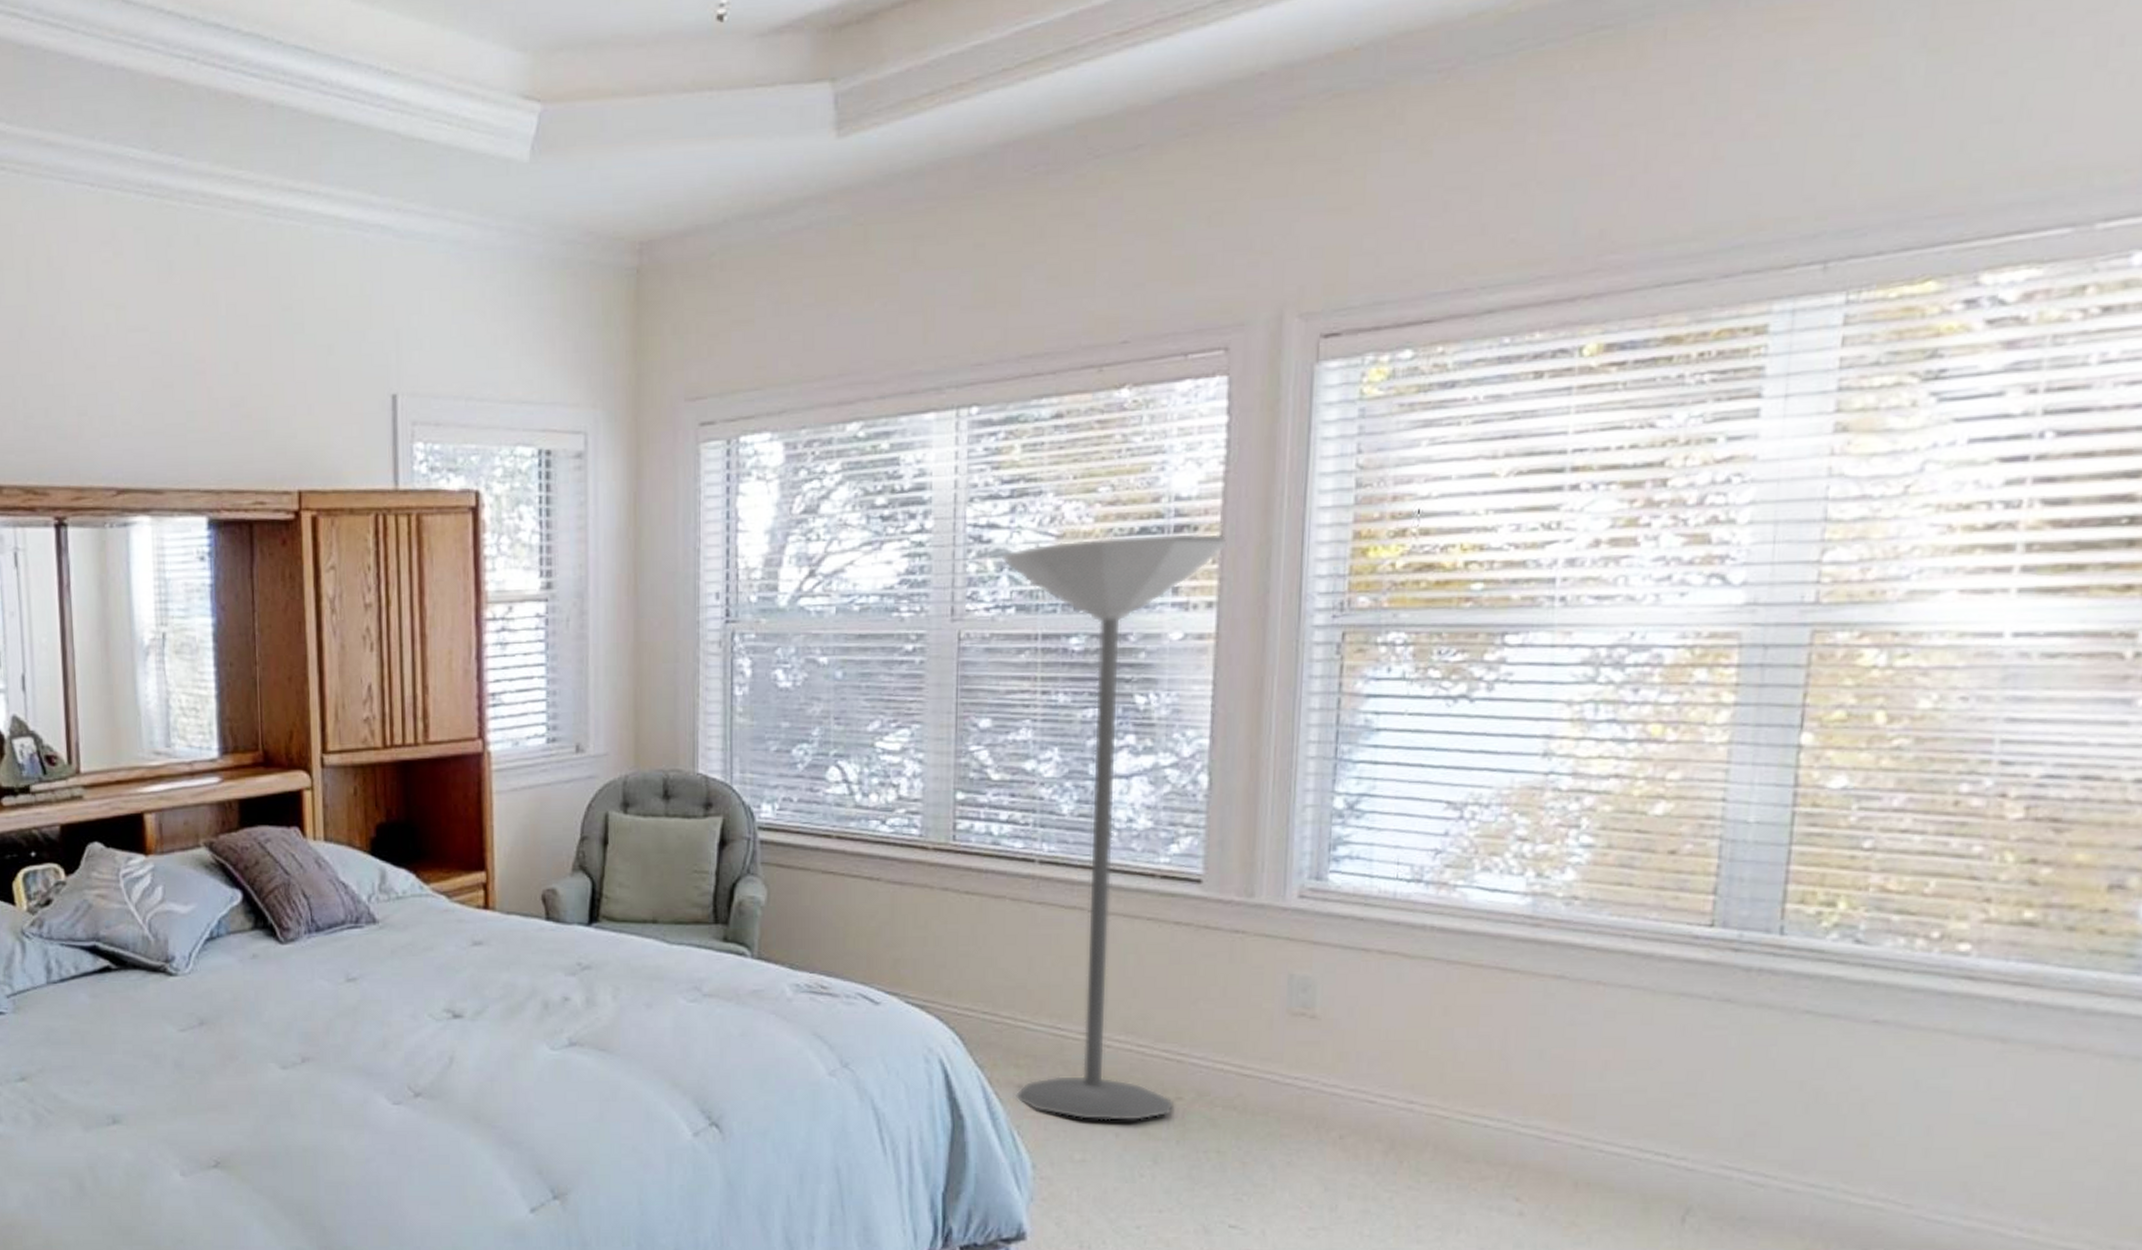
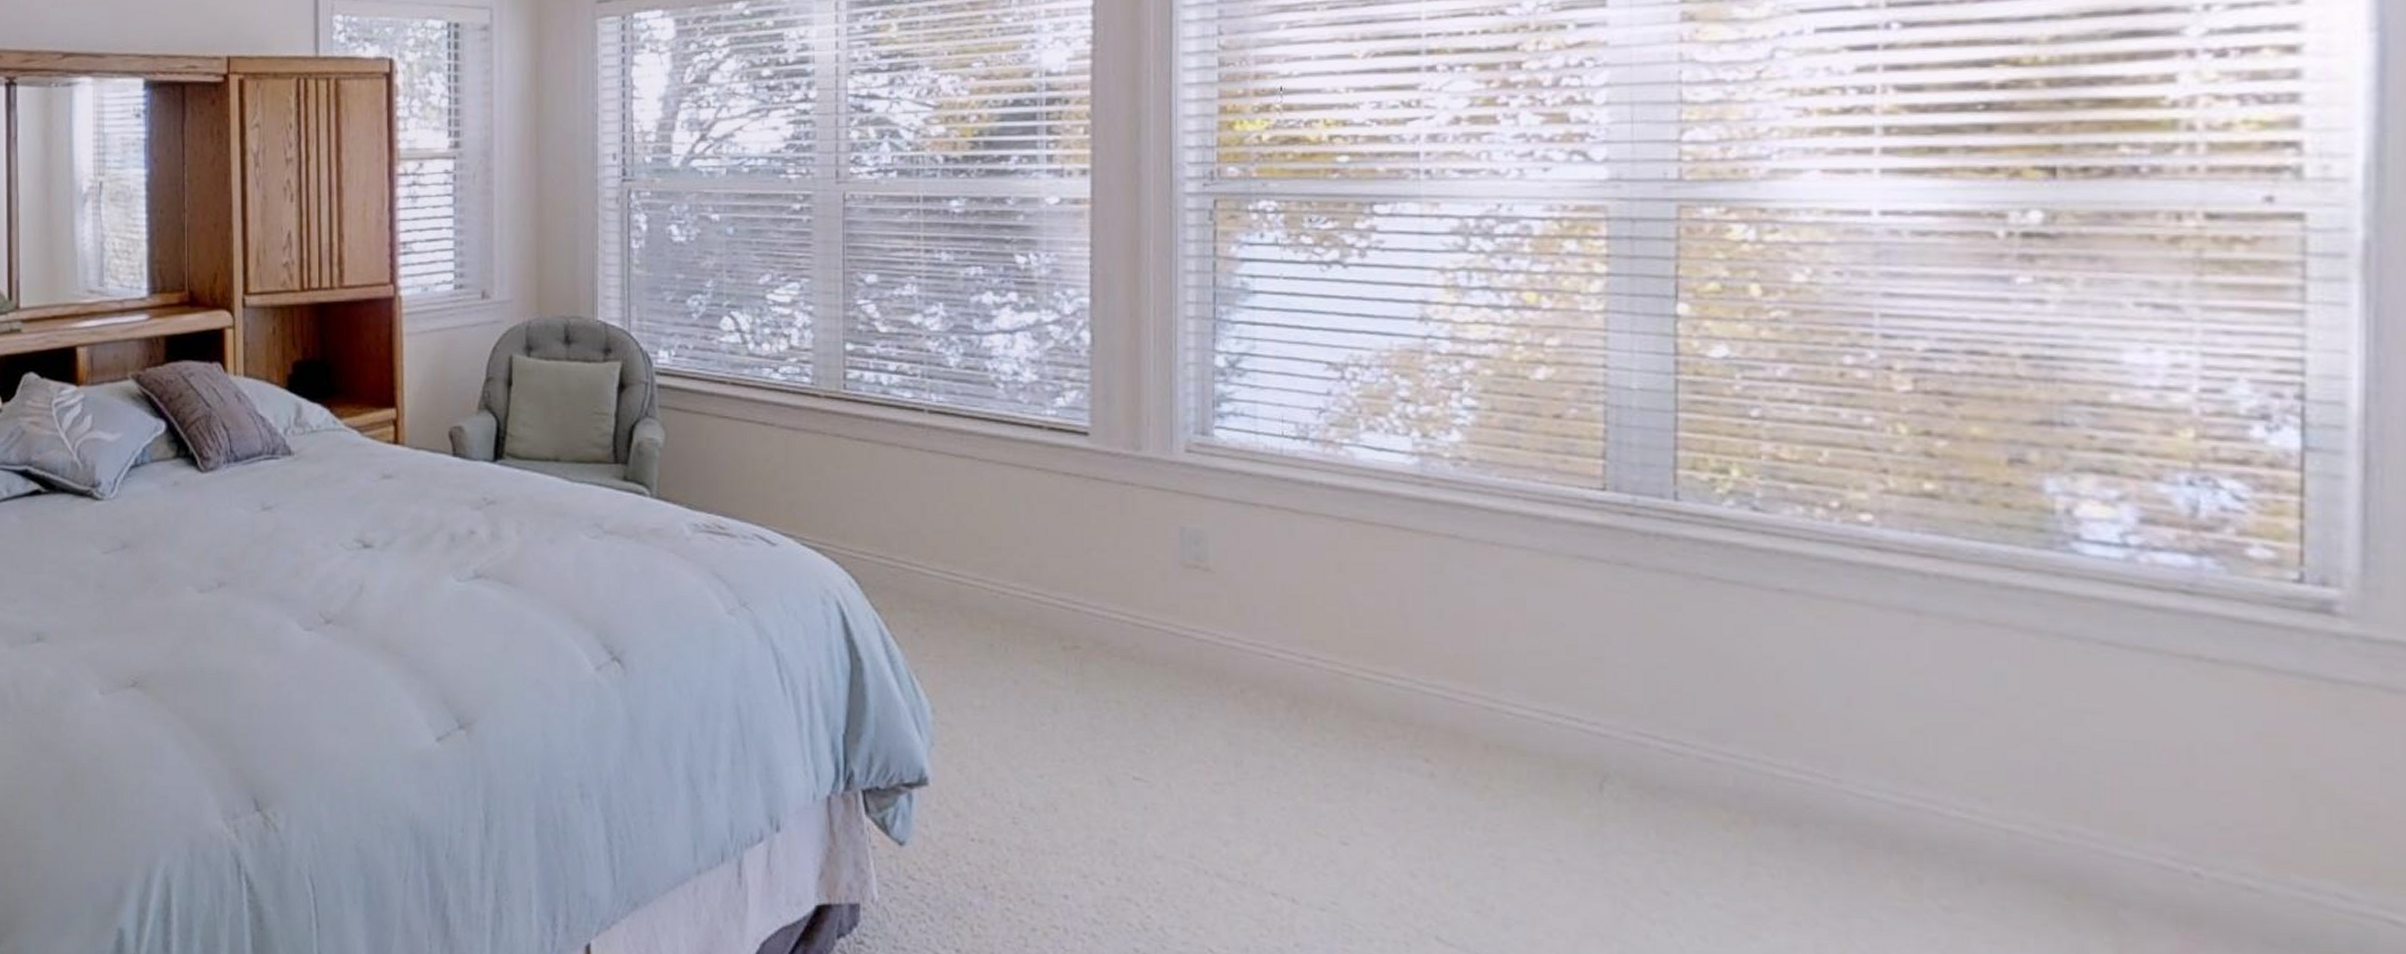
floor lamp: present [1001,533,1227,1122] -> none [882,105,1098,669]

